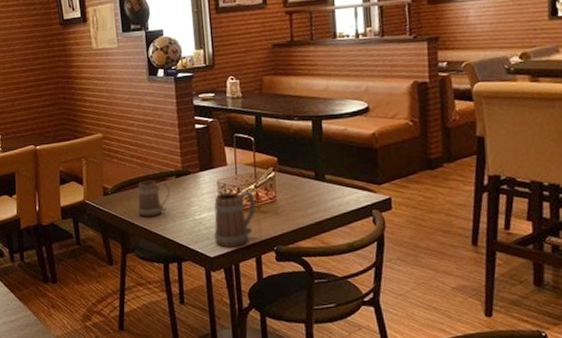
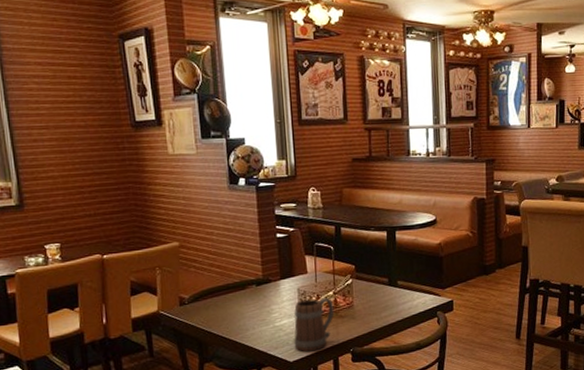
beer mug: present [137,180,170,218] -> none [216,289,251,326]

